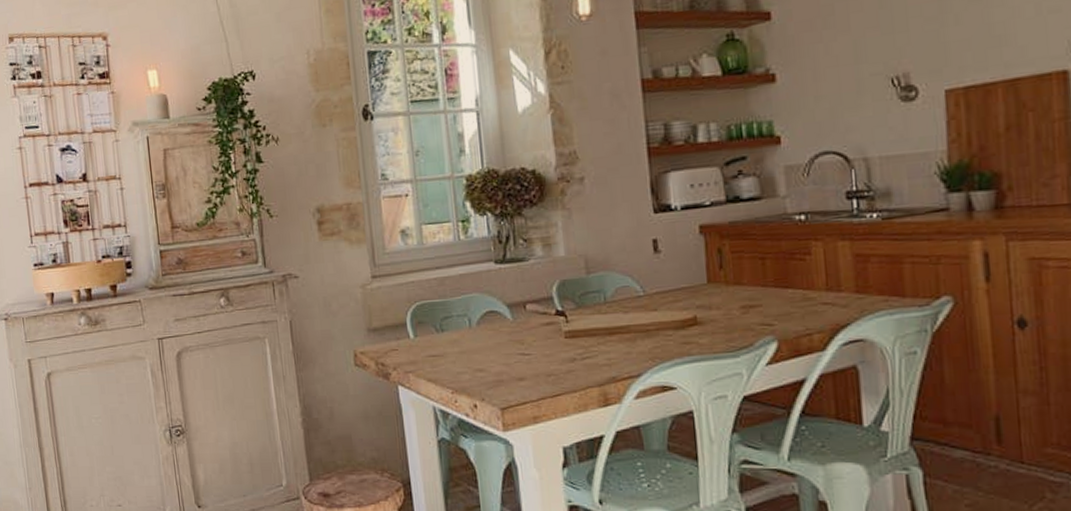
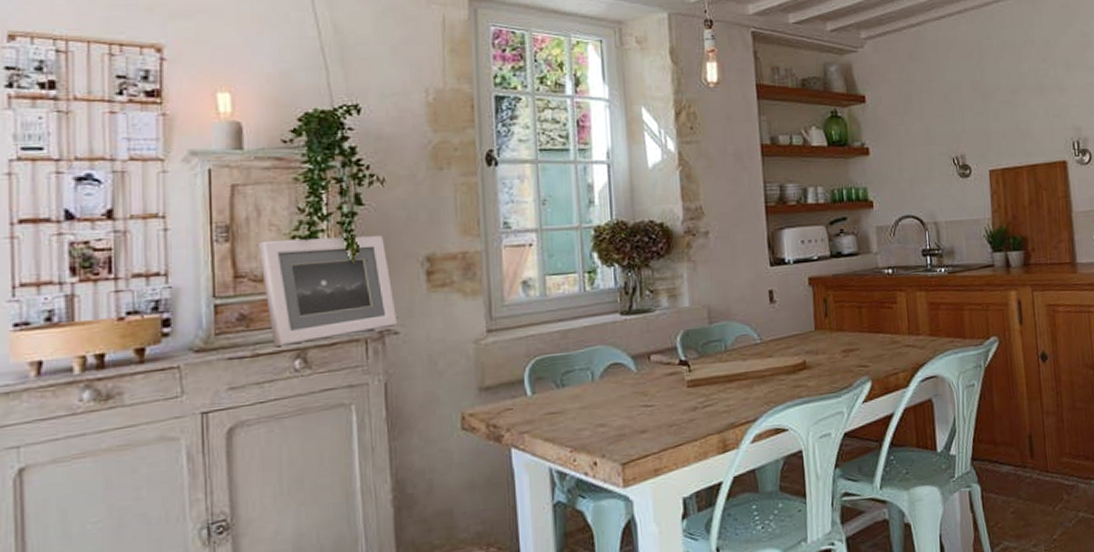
picture frame: none [186,189,297,286] -> present [258,235,398,346]

